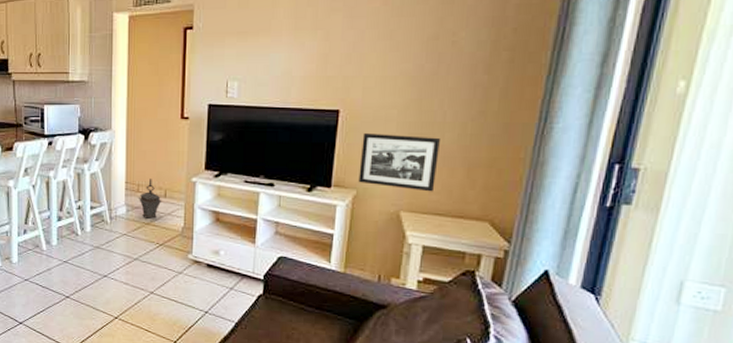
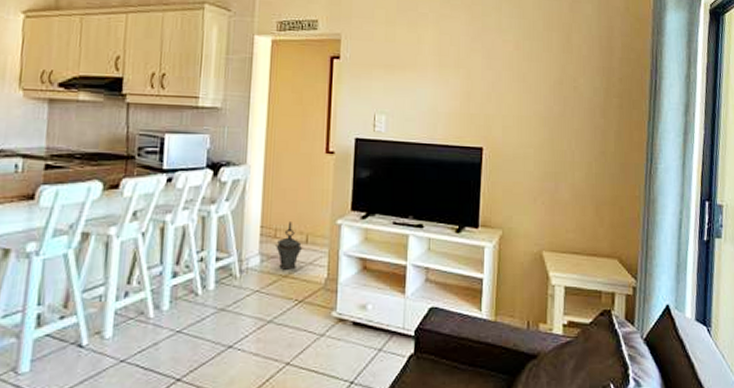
picture frame: present [358,133,440,192] -> none [503,171,571,231]

